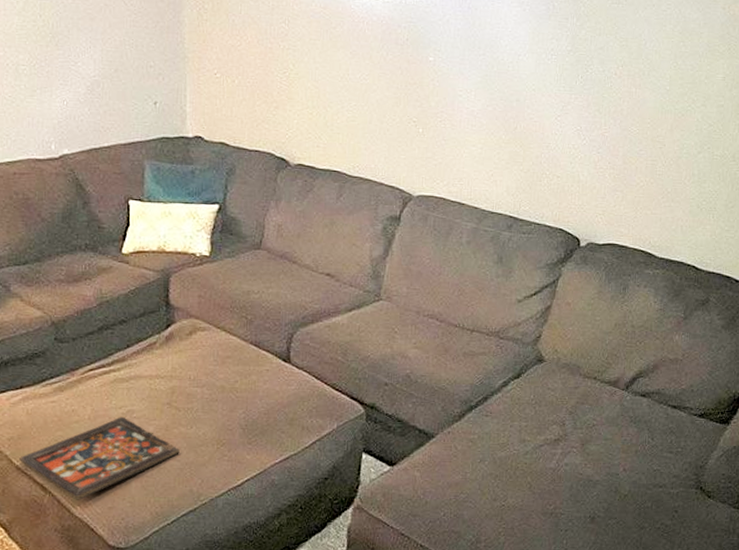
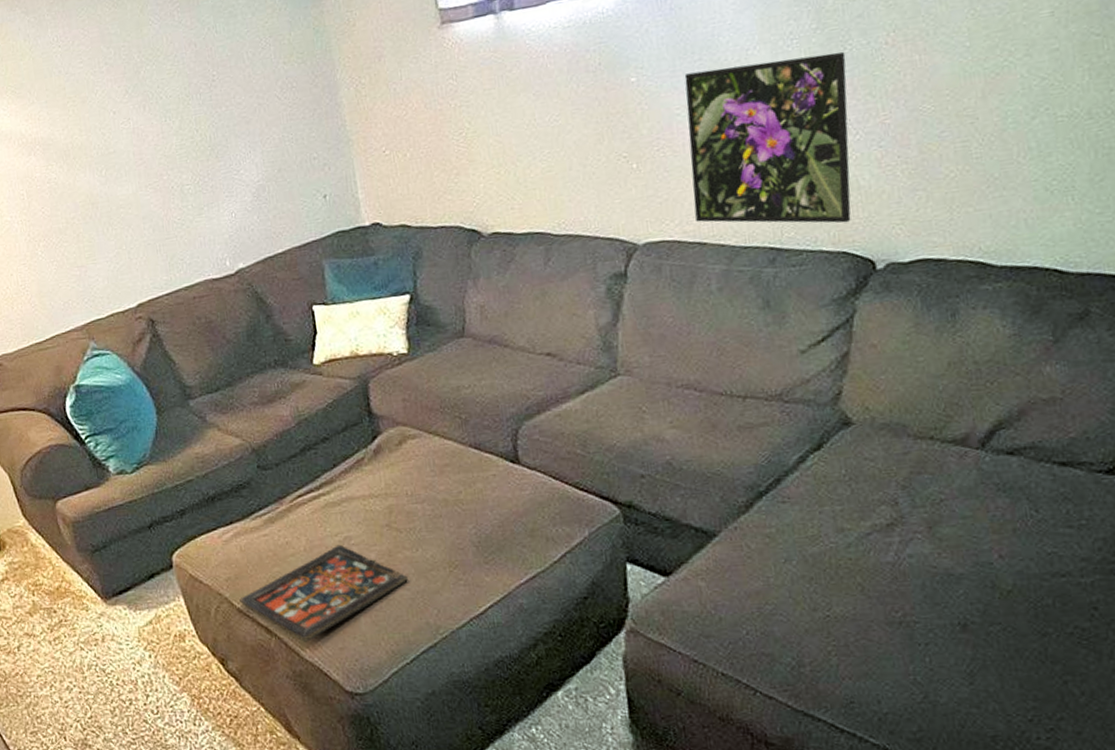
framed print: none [460,64,587,207] -> present [684,51,851,223]

